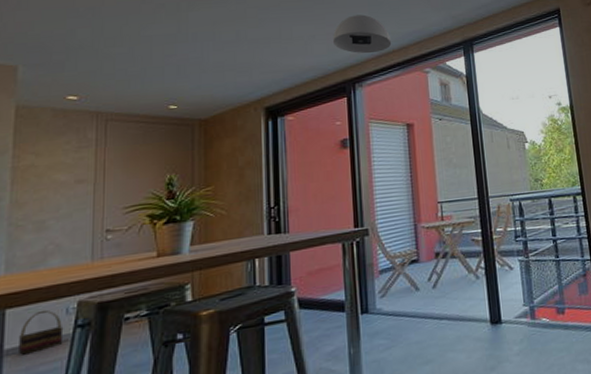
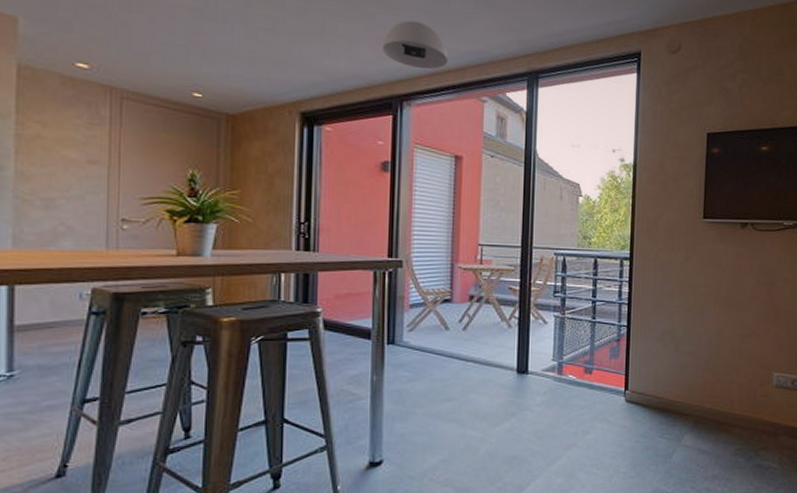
basket: present [19,310,64,355] -> none [30,291,77,333]

